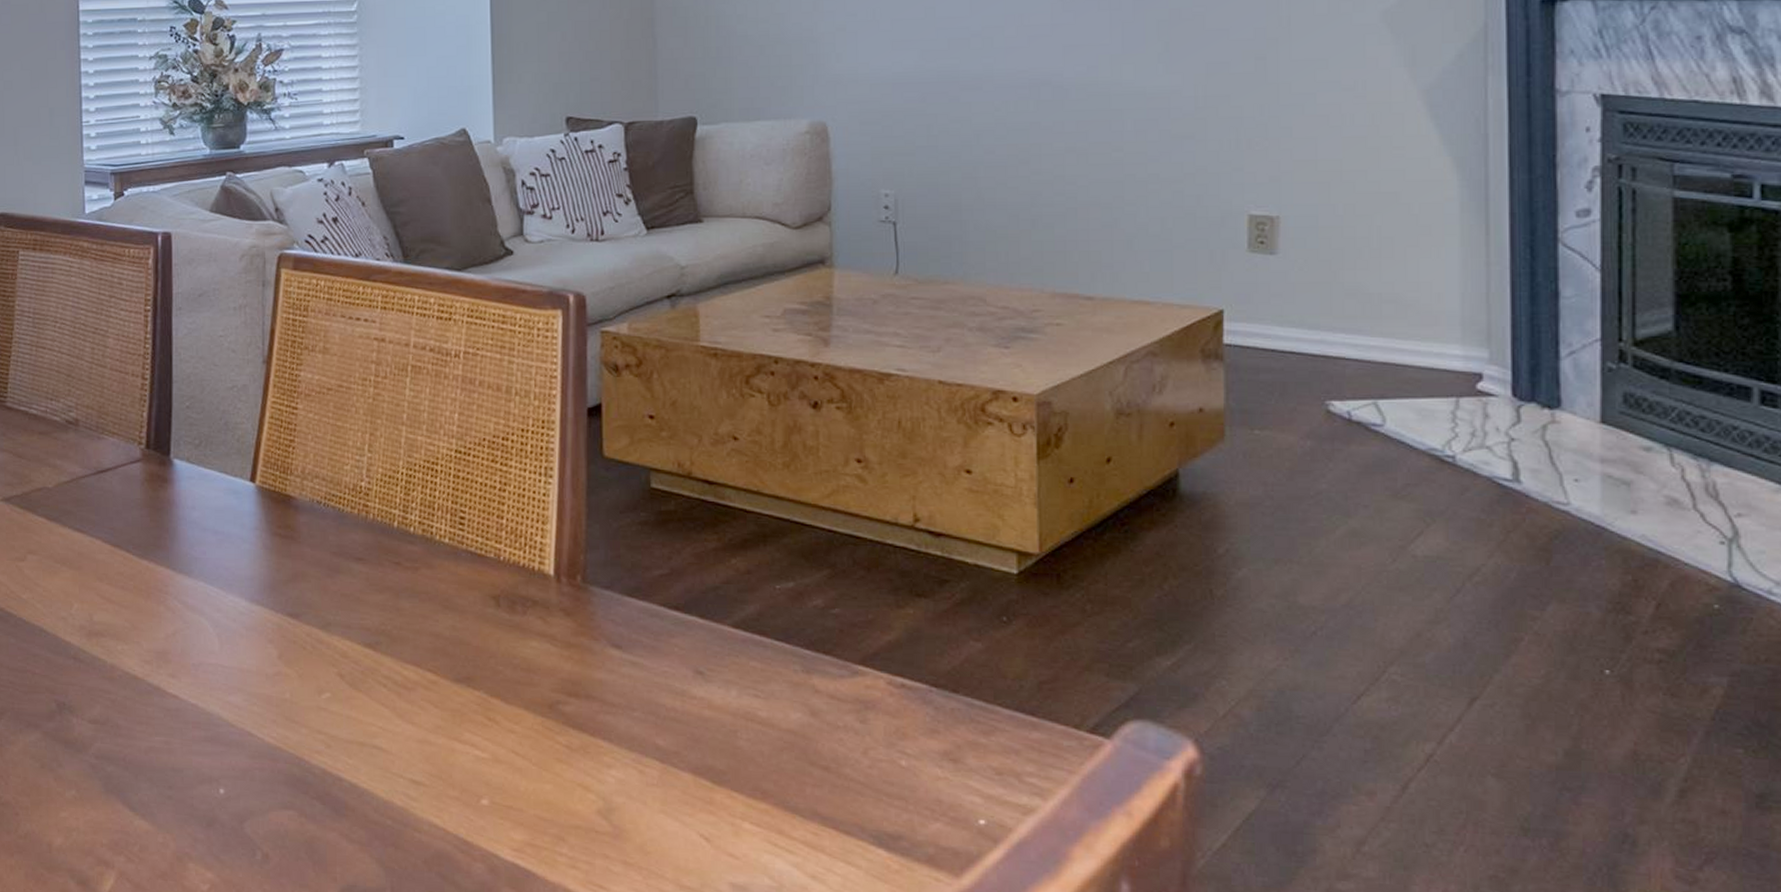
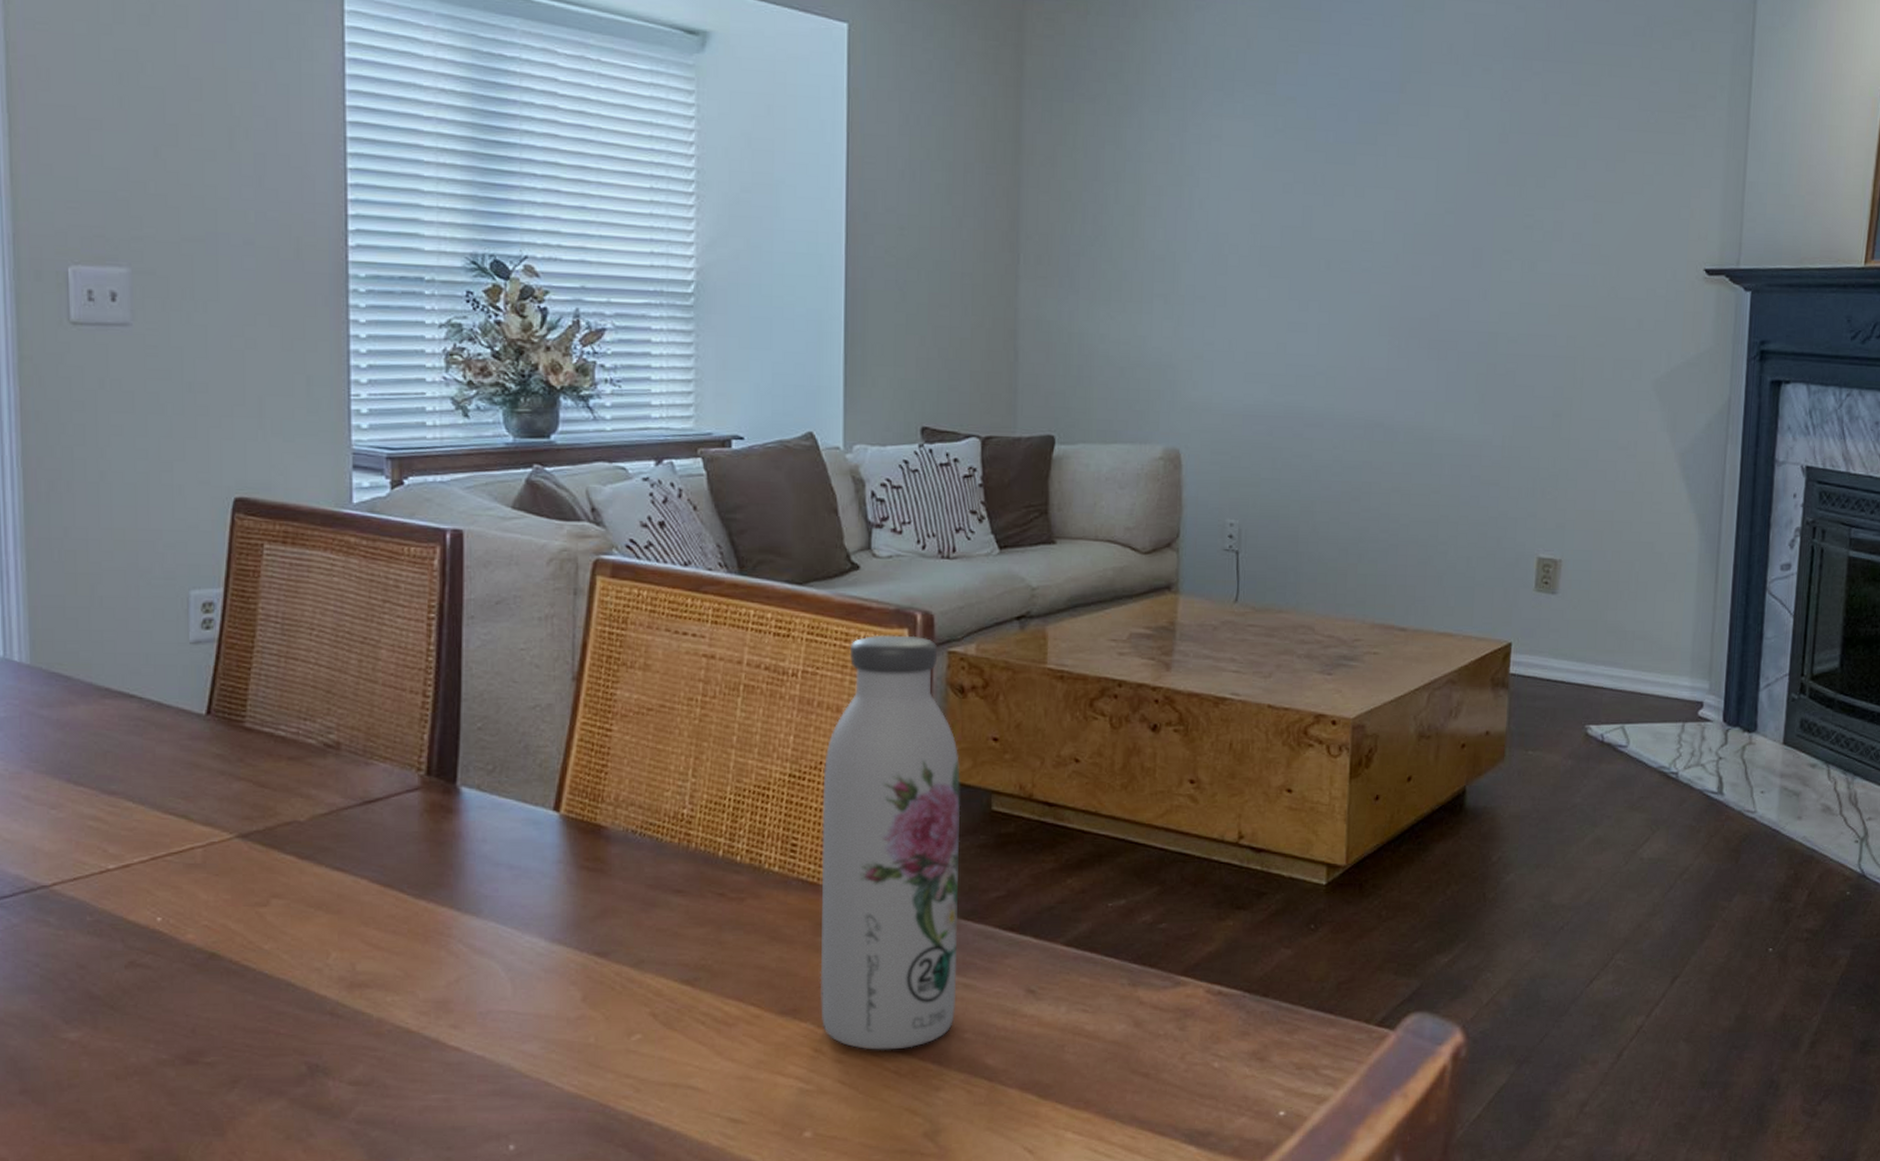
water bottle: none [486,316,623,724] -> present [820,634,961,1050]

